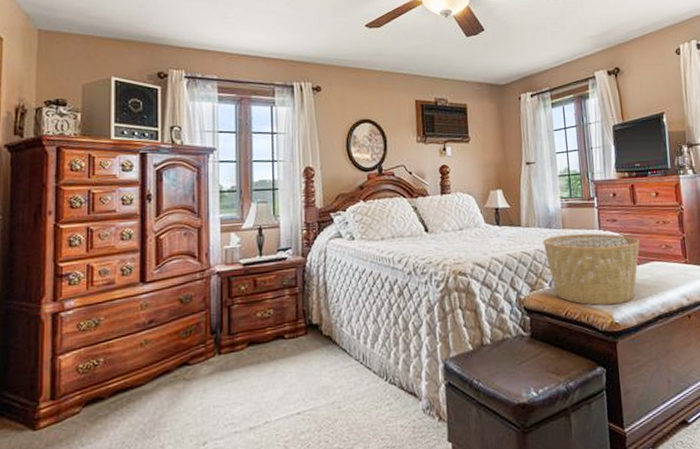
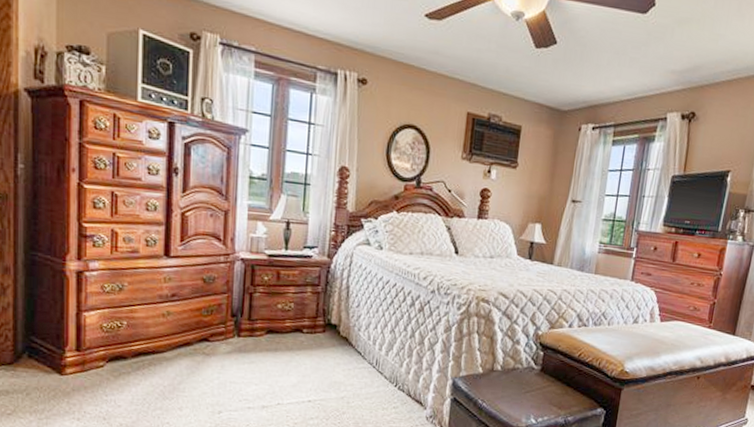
basket: present [543,233,640,306] -> none [571,279,669,355]

